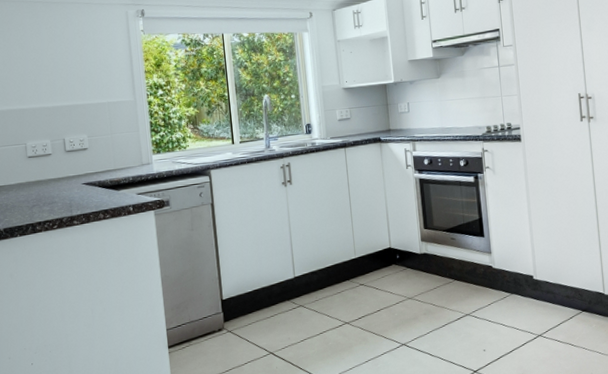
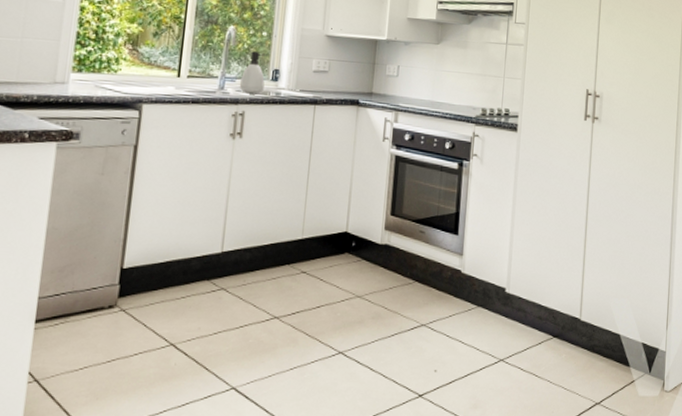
soap dispenser: none [281,112,301,148] -> present [239,51,269,95]

